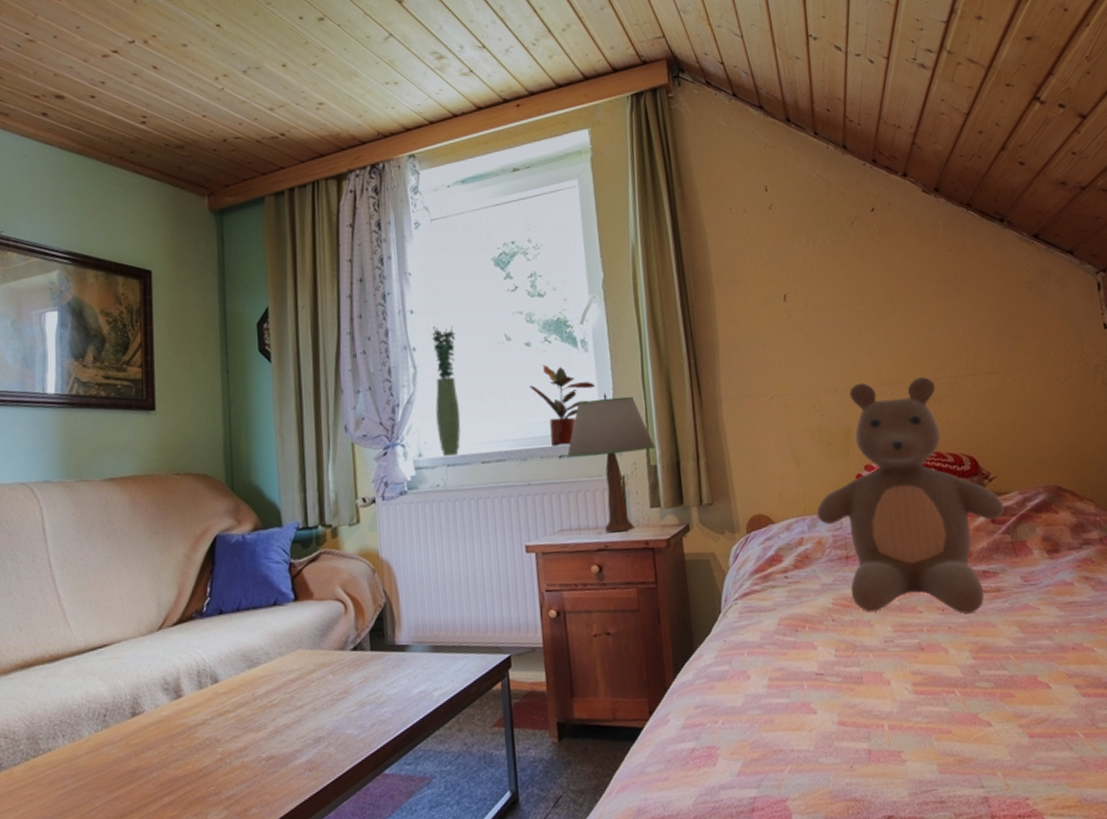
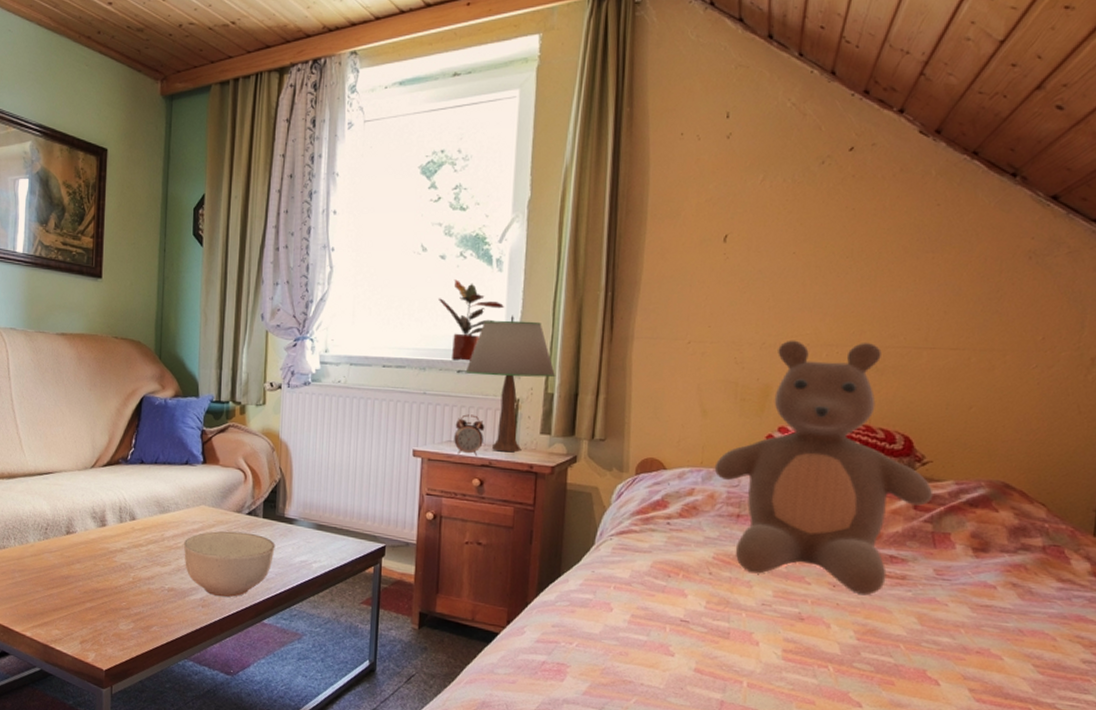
bowl: none [279,671,389,754] -> present [183,531,275,597]
vase: present [432,325,461,456] -> none [345,229,374,356]
alarm clock: none [564,499,596,543] -> present [454,414,485,456]

